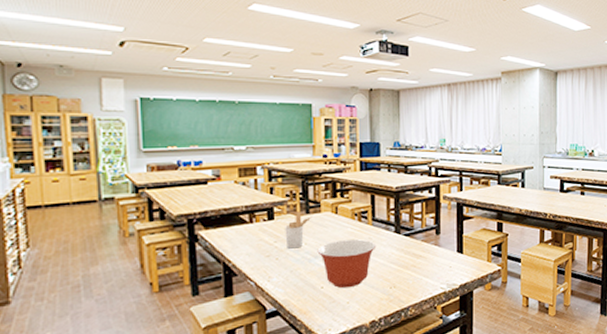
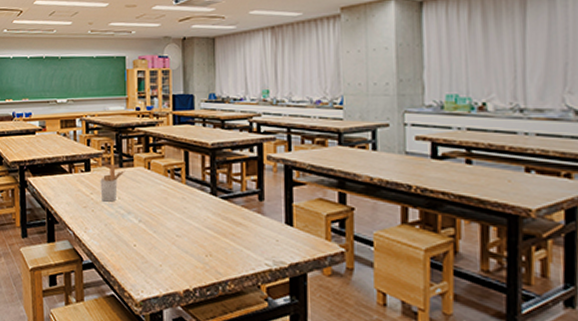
mixing bowl: present [317,239,377,289] -> none [130,198,191,250]

